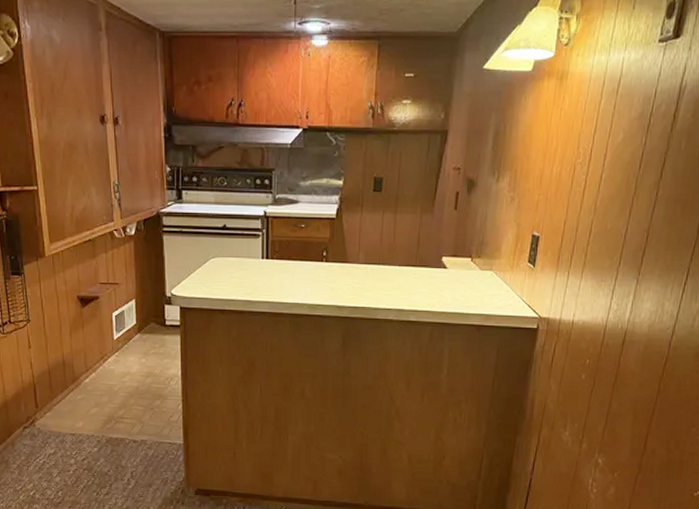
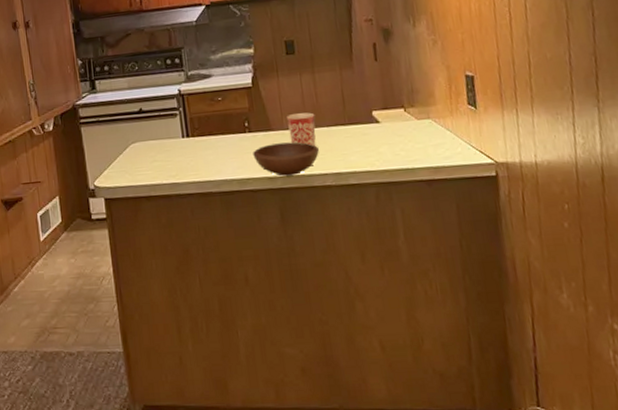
bowl: none [326,275,387,307] -> present [253,142,319,176]
mug: none [362,250,390,283] -> present [286,112,317,147]

